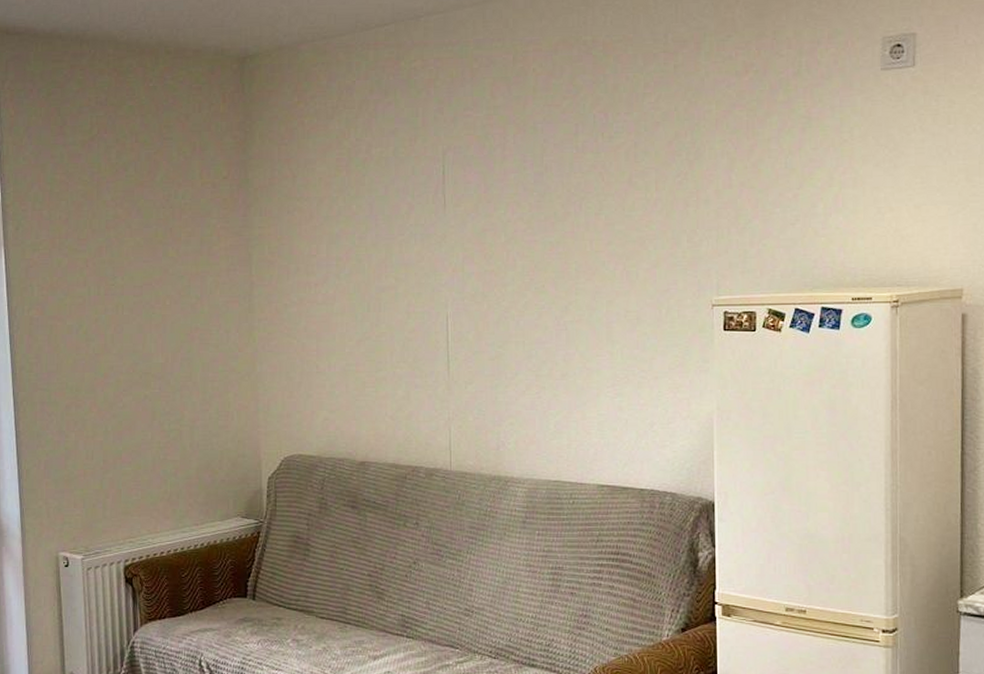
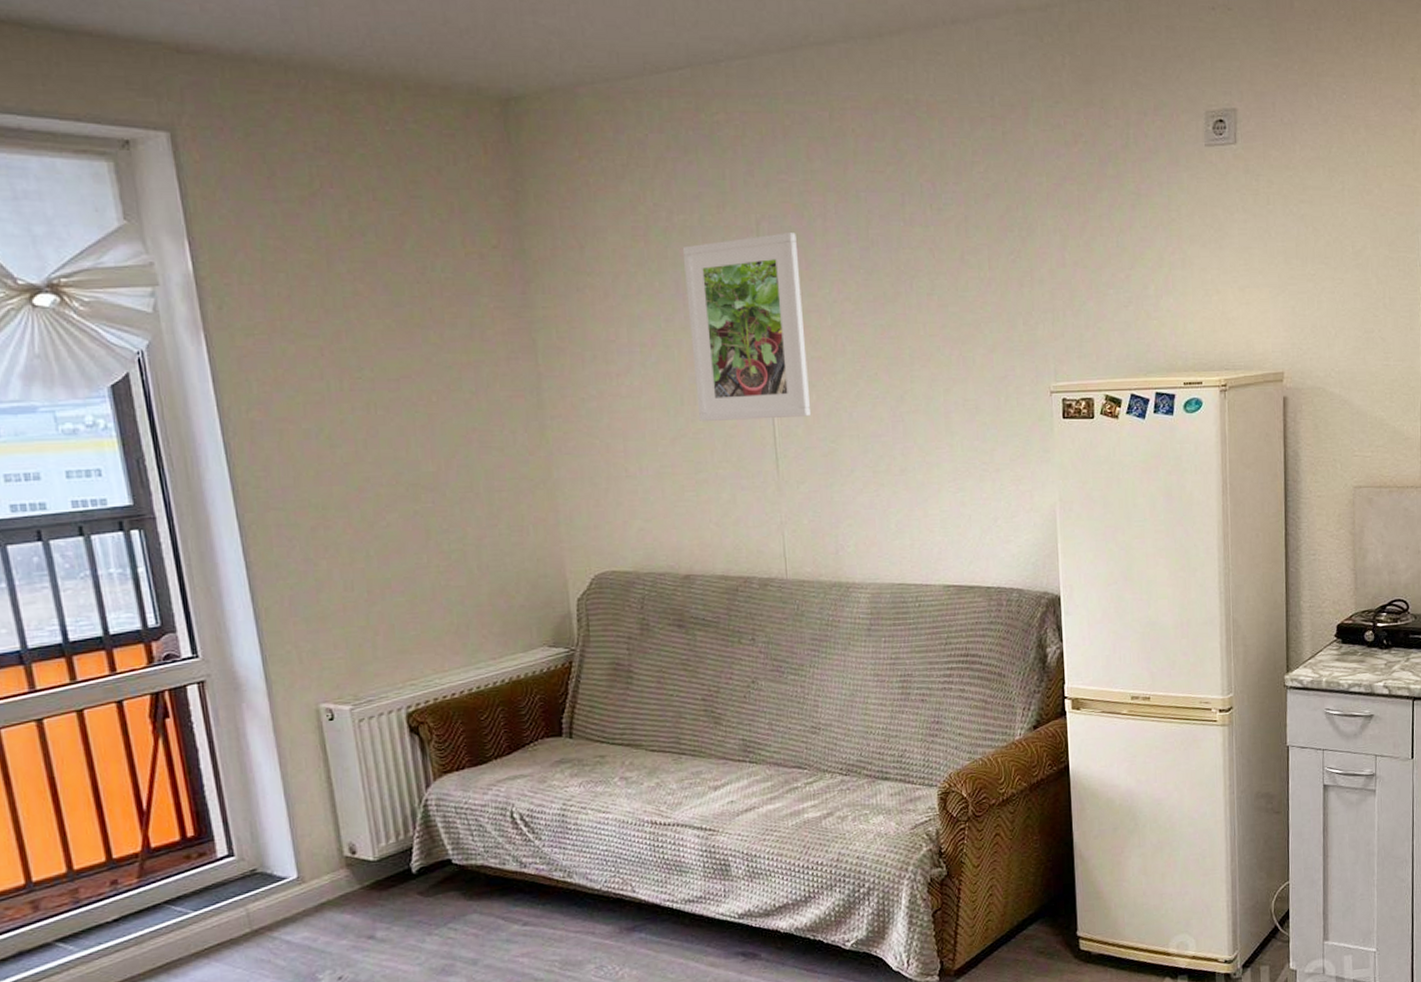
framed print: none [377,161,482,327] -> present [682,233,812,422]

